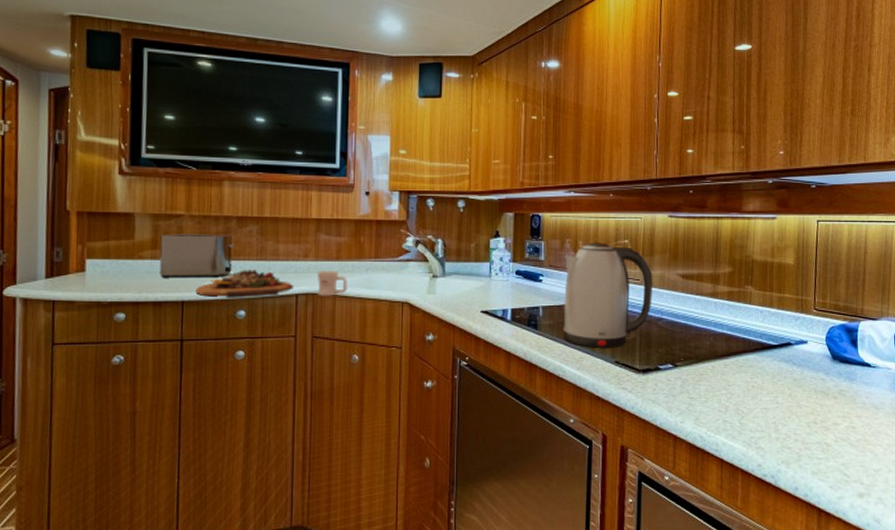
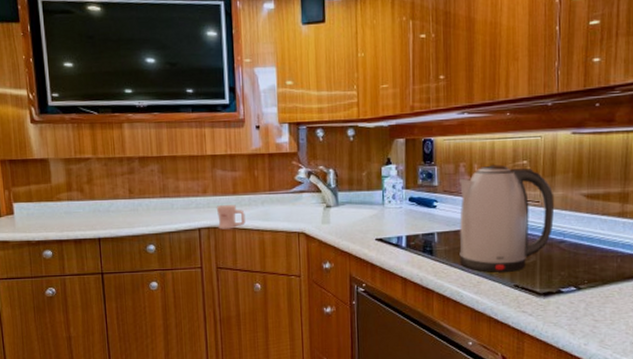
toaster: present [159,234,235,278] -> none [73,174,139,218]
cutting board: present [195,270,293,299] -> none [109,207,196,235]

